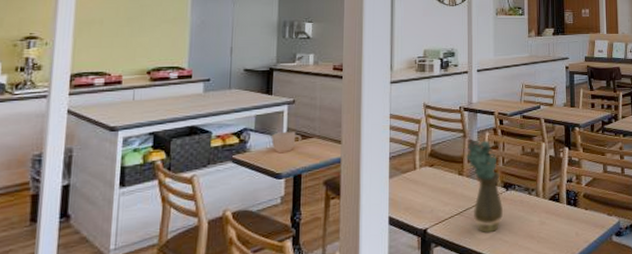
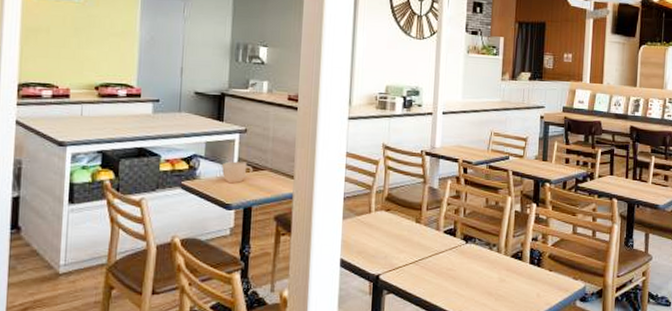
vase: present [467,137,504,233] -> none [425,184,462,285]

